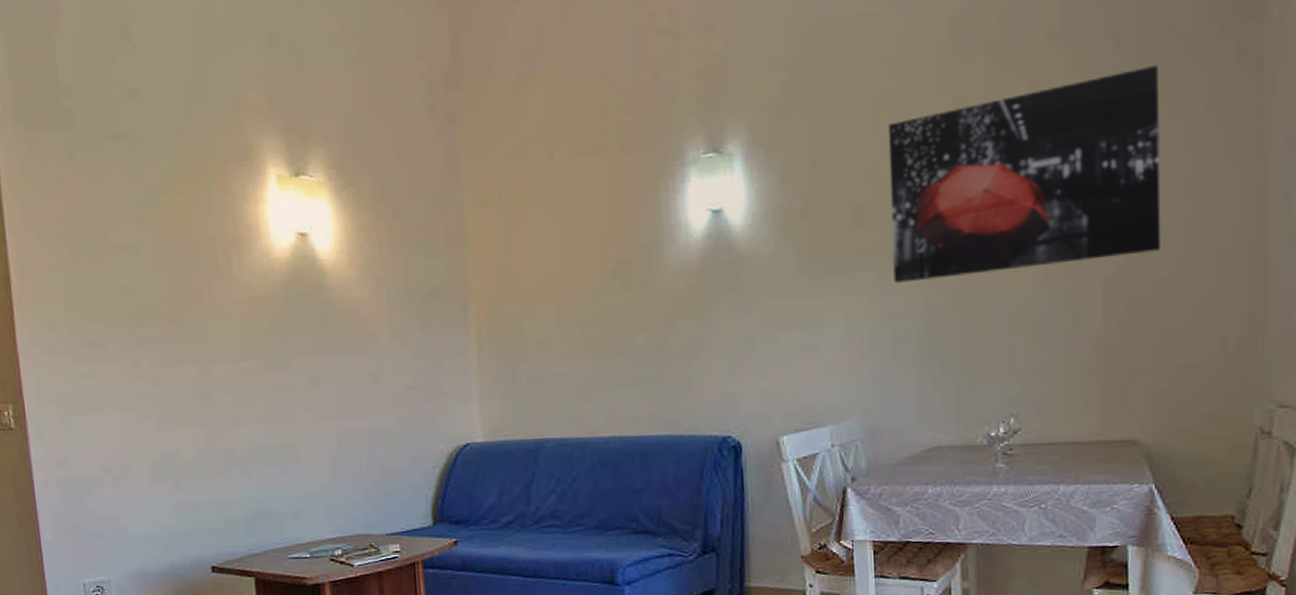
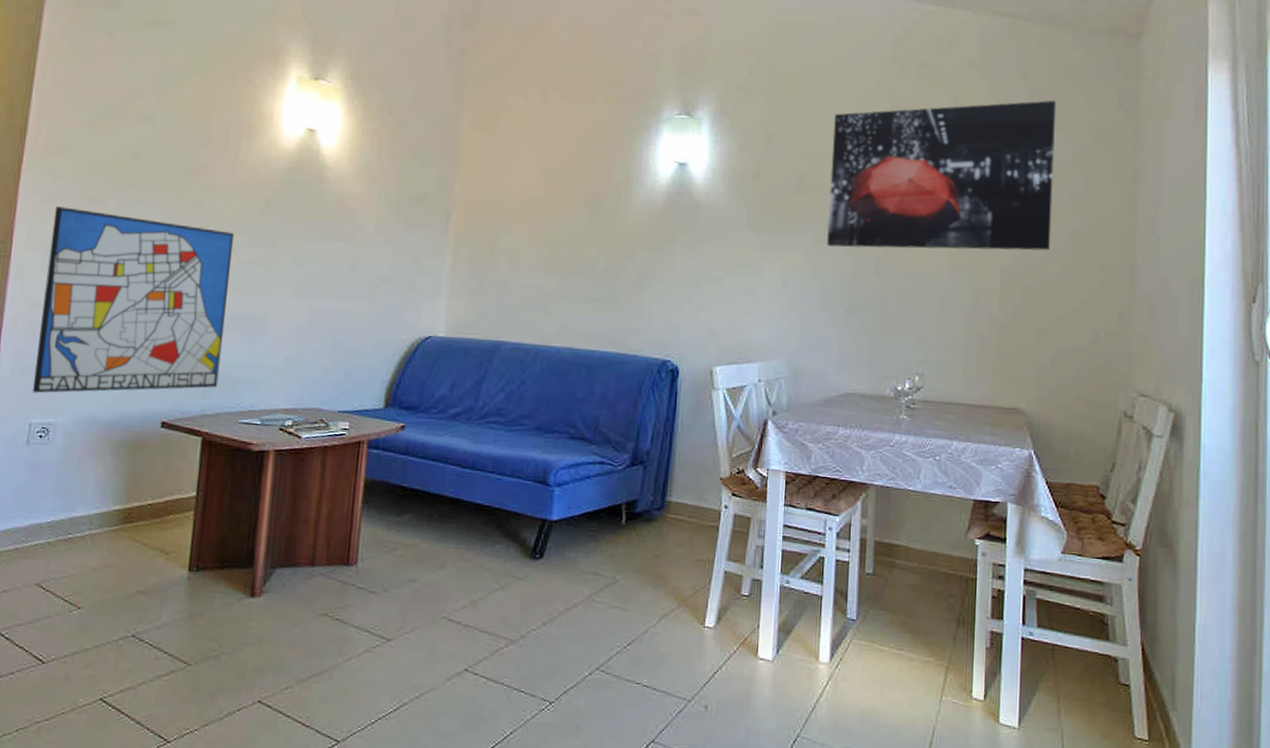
wall art: none [57,356,260,553] -> present [32,206,235,394]

